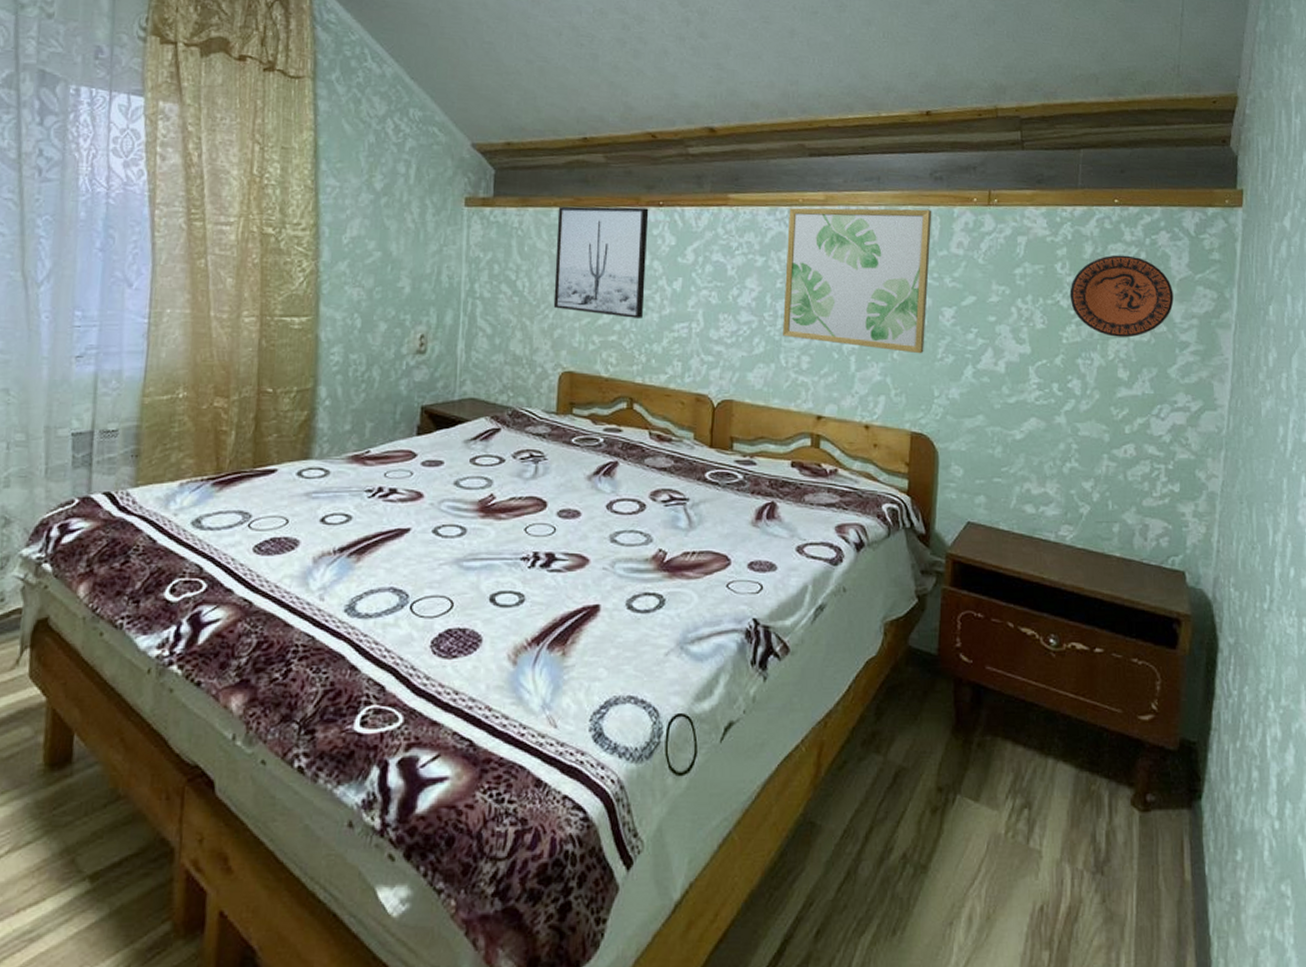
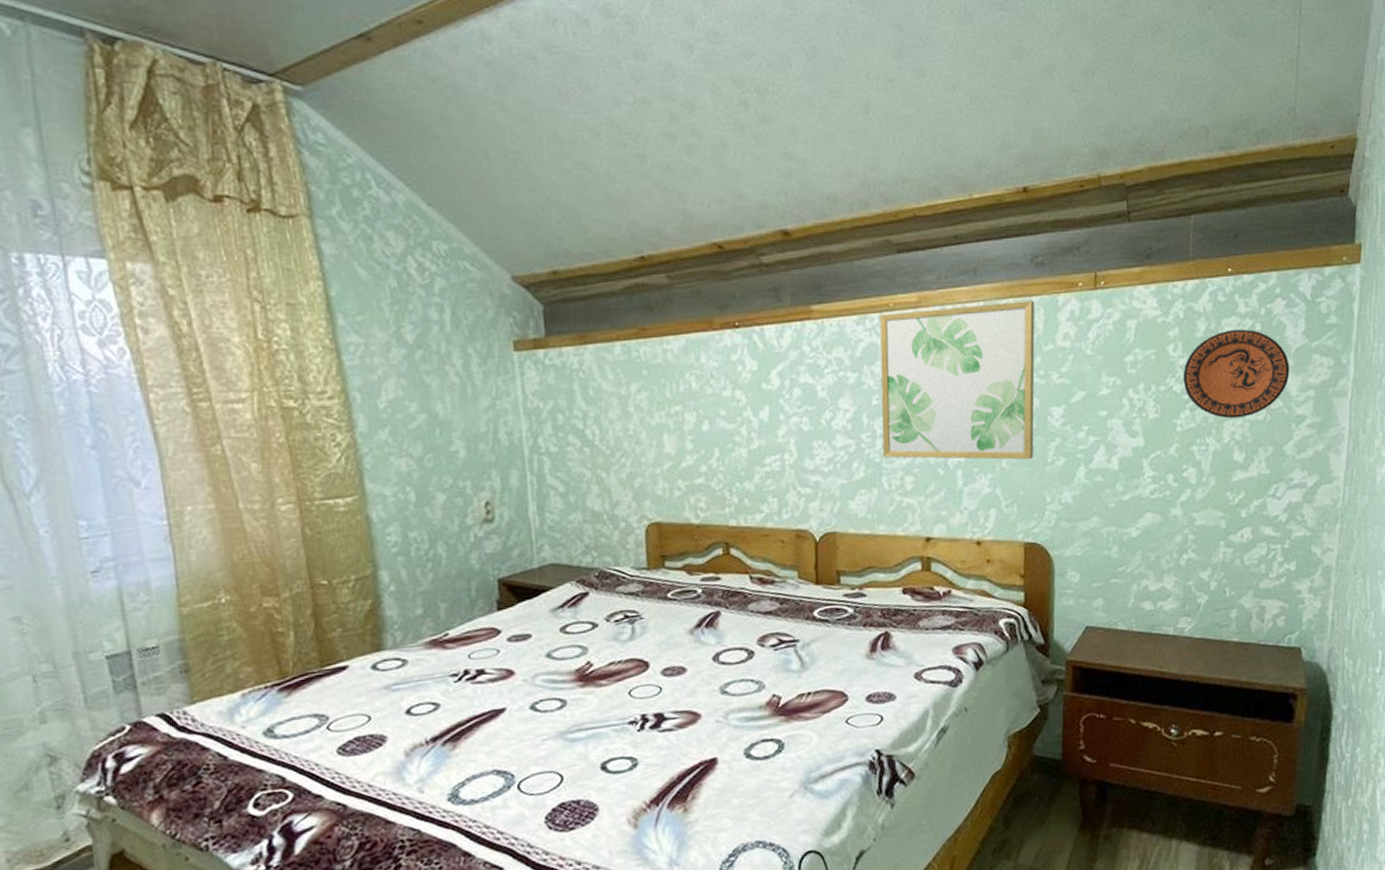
wall art: present [553,206,649,318] -> none [621,331,730,457]

